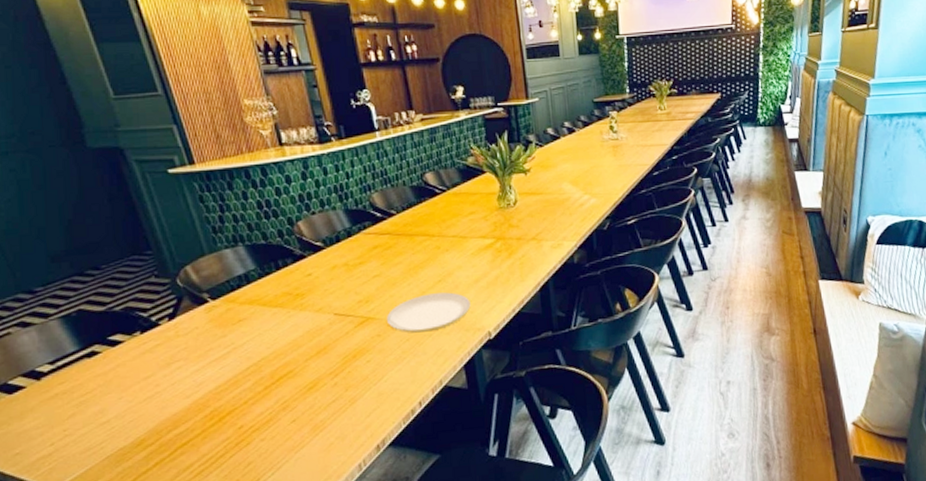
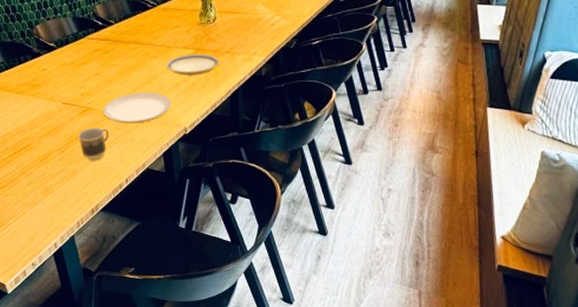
cup: none [355,340,395,384] -> present [77,127,109,161]
plate: none [461,242,524,269] -> present [166,53,219,75]

